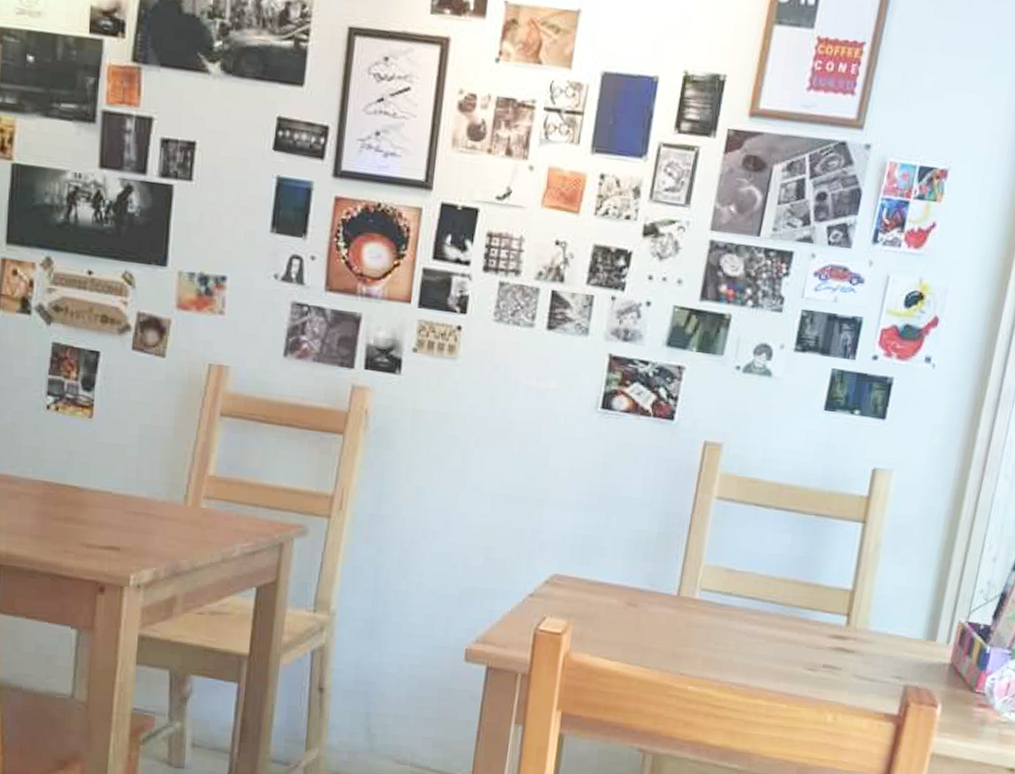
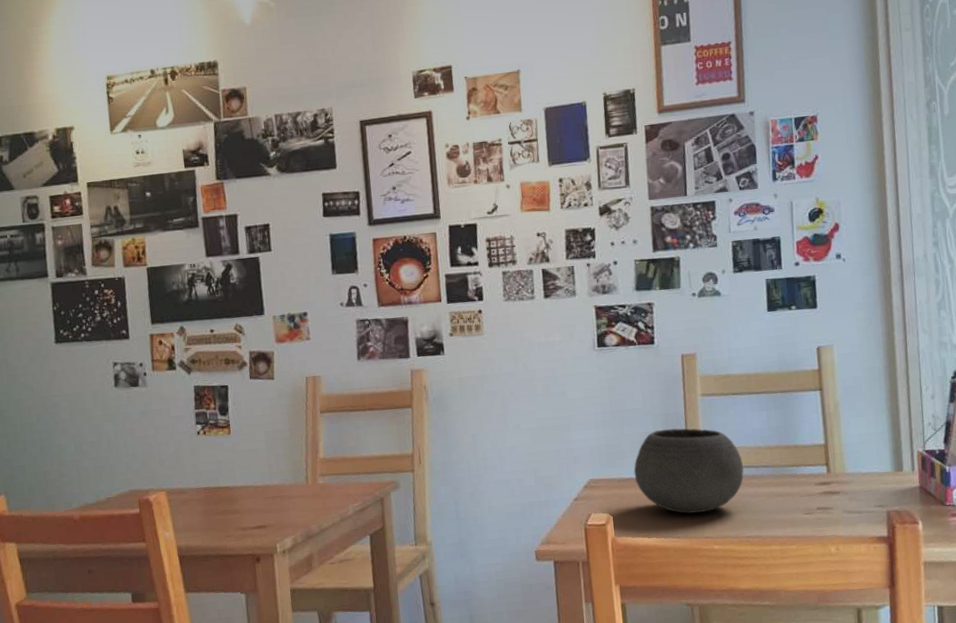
bowl: none [610,530,749,643] -> present [634,428,744,514]

